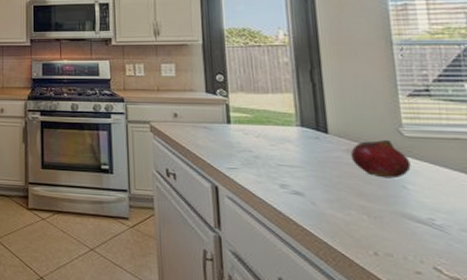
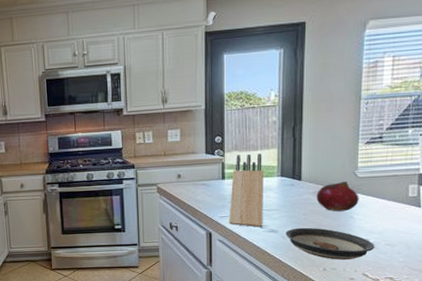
knife block: none [238,97,284,187] -> present [229,153,263,228]
saucer: none [315,192,446,245] -> present [285,227,375,260]

